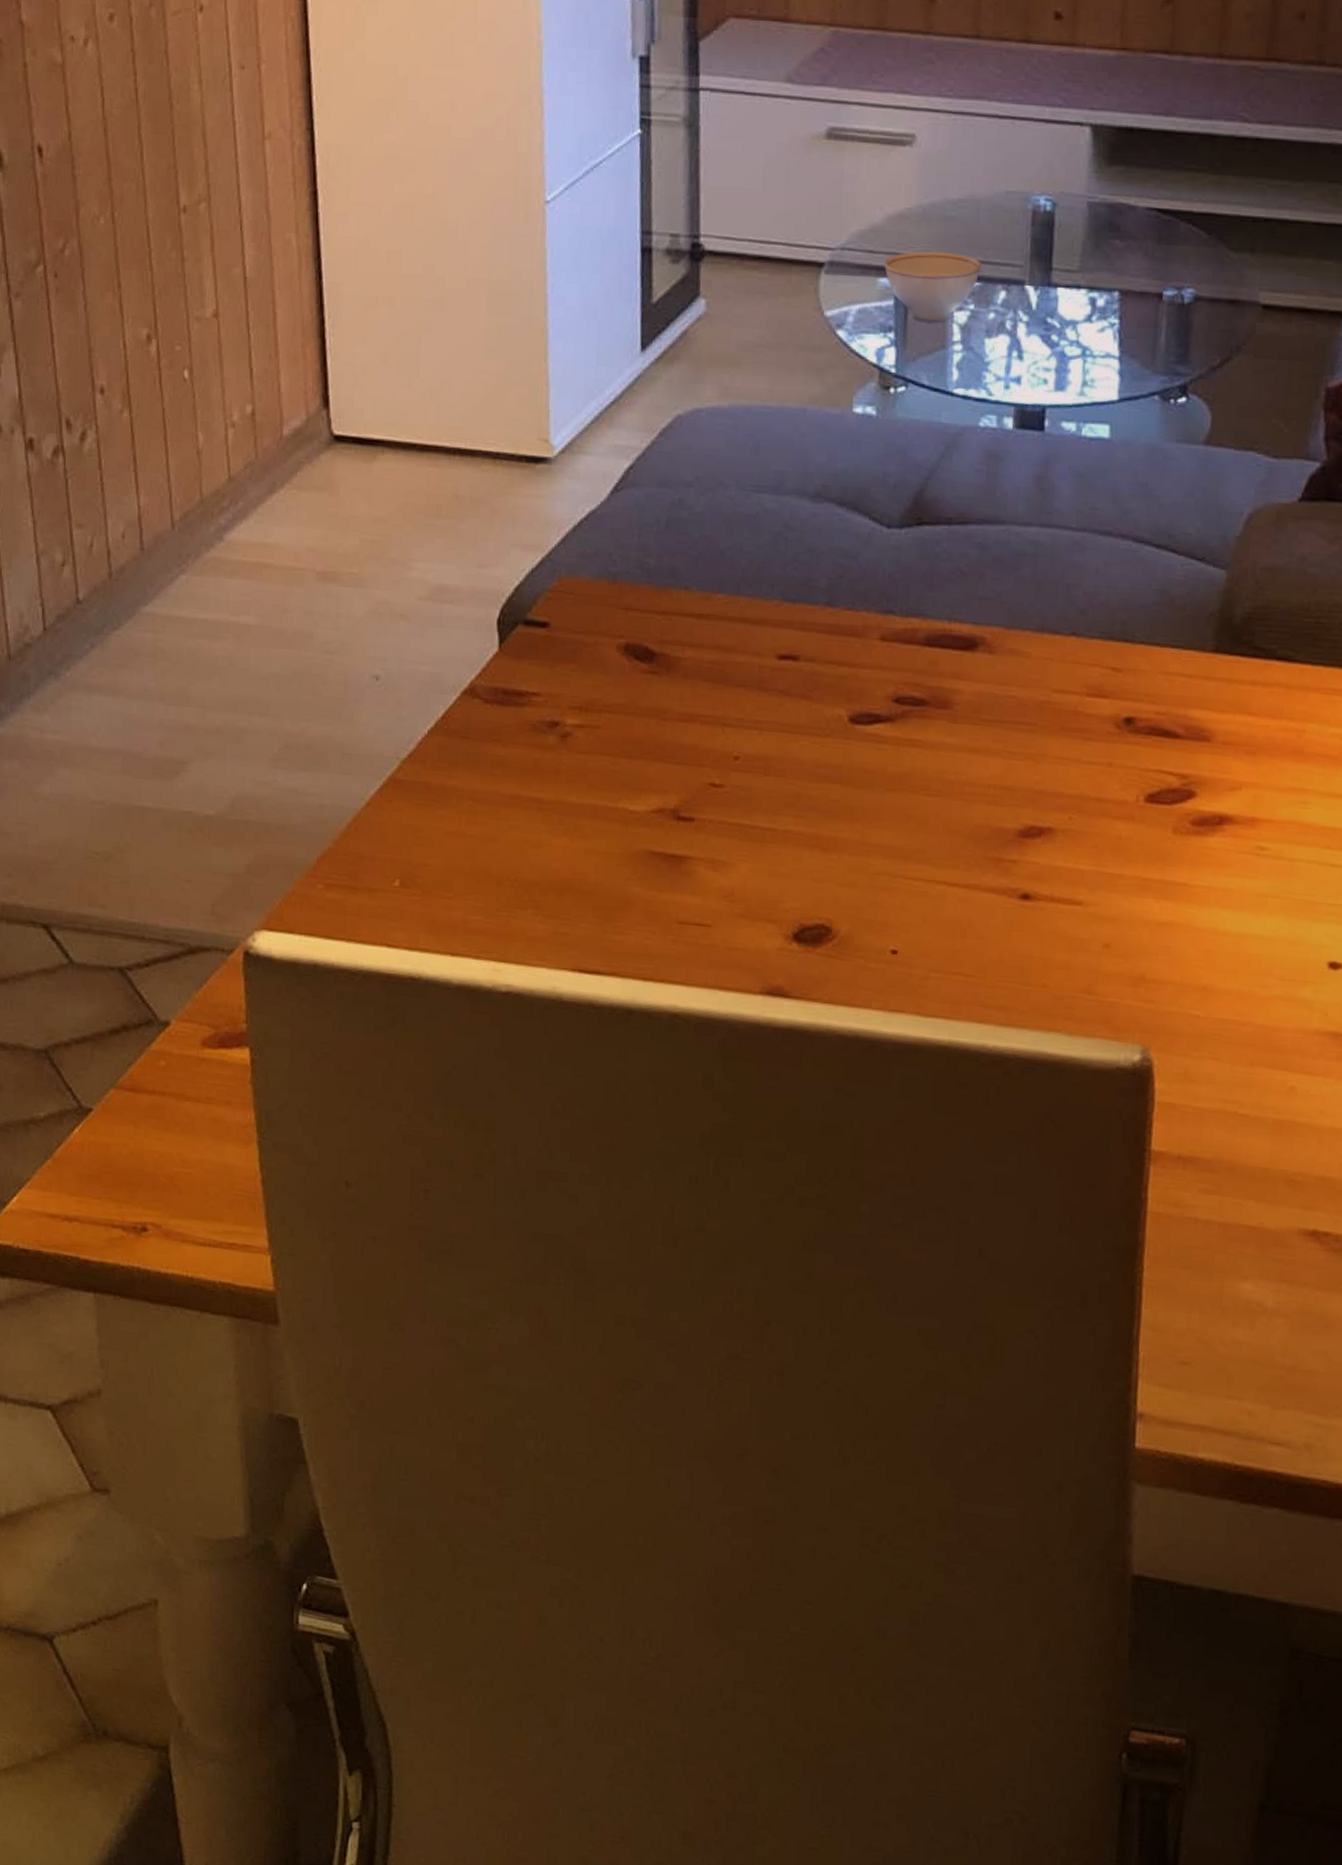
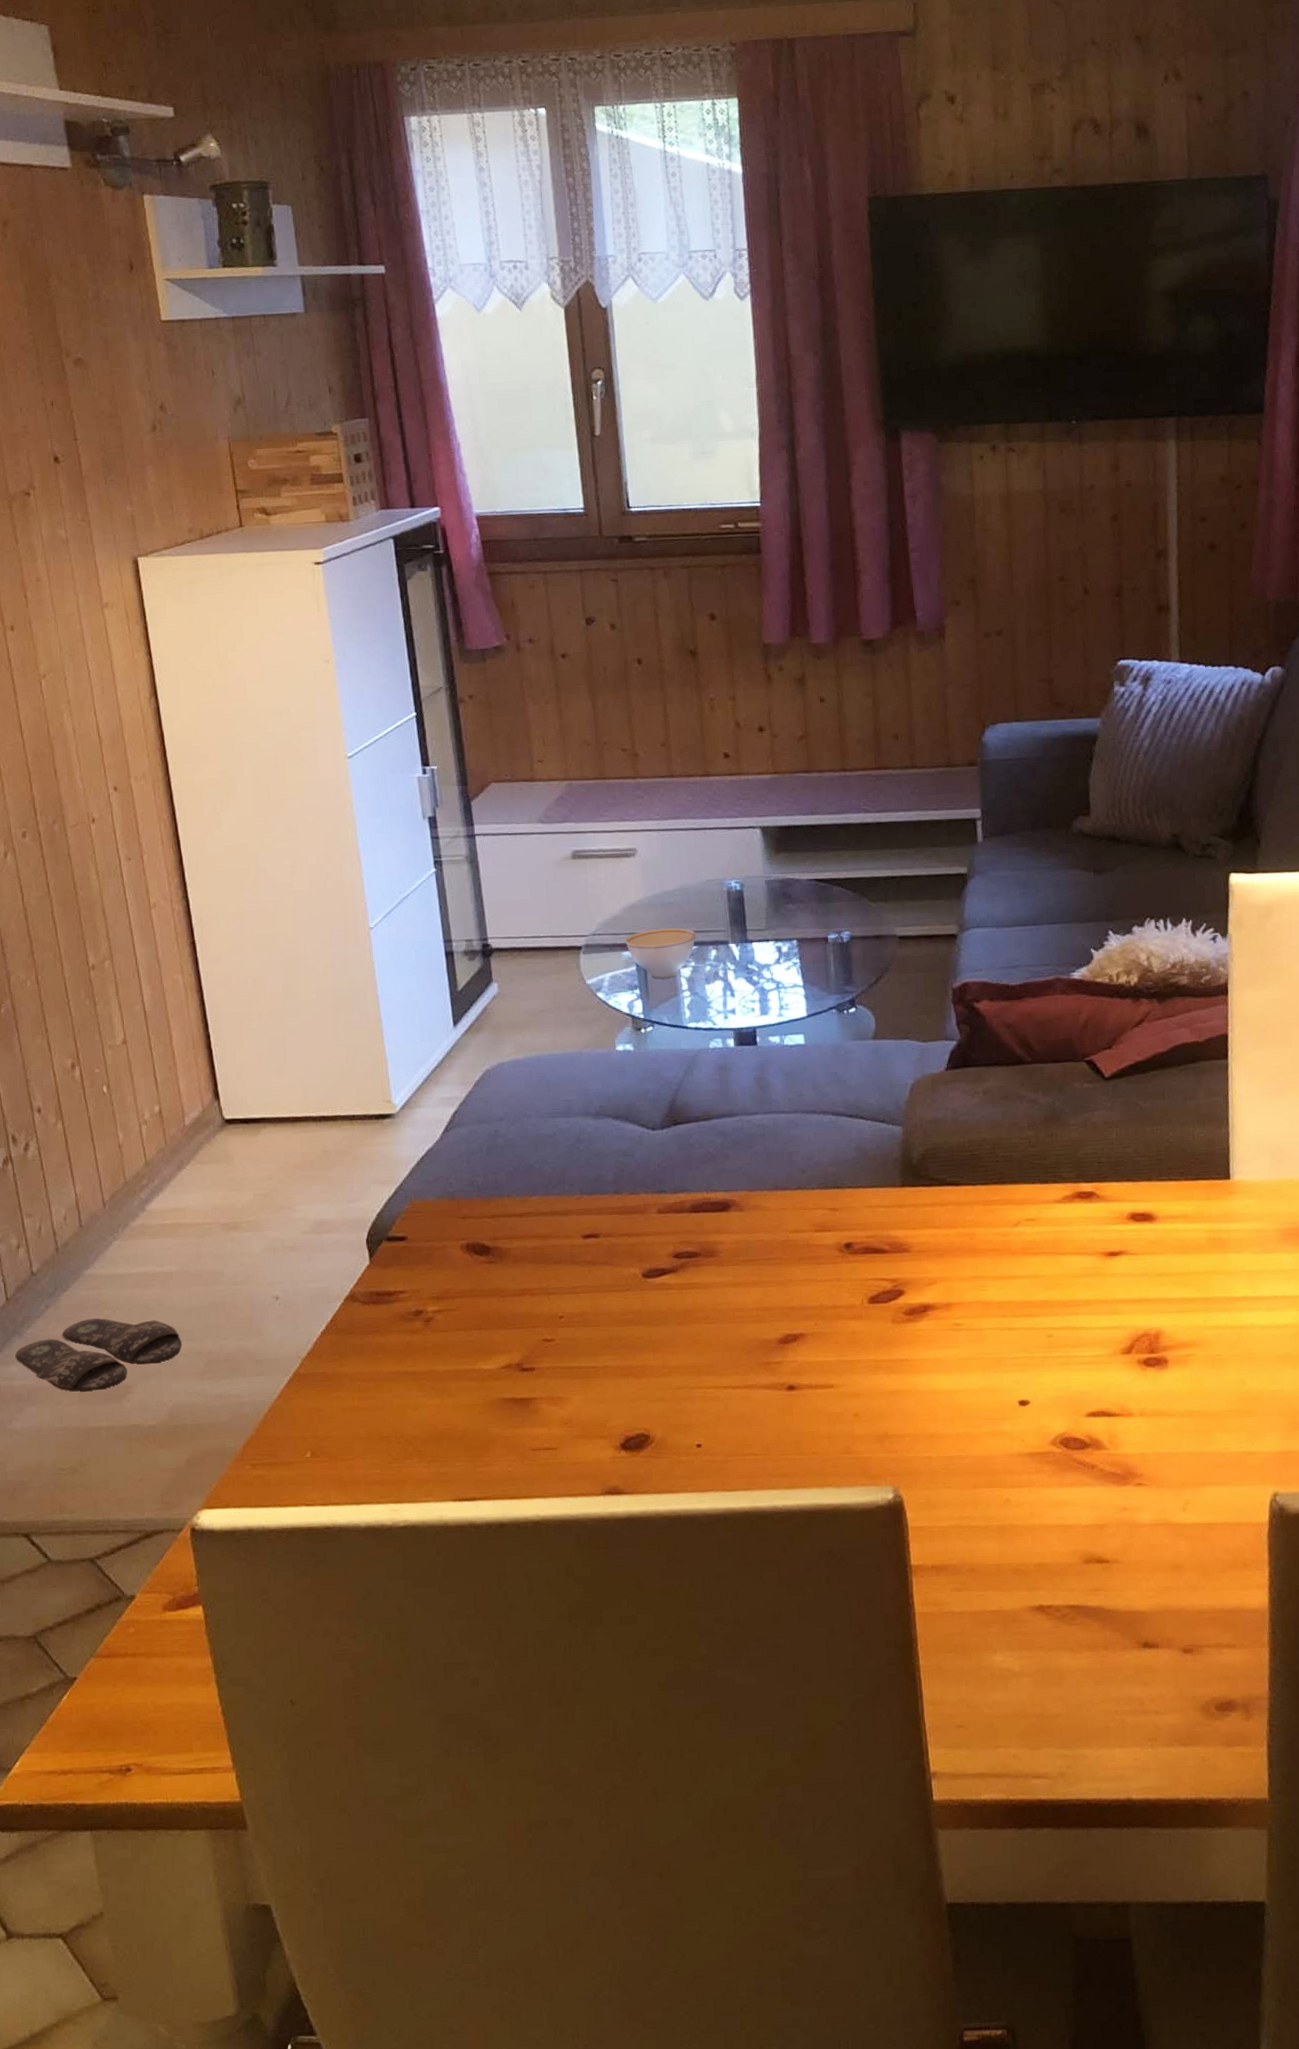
slippers: none [48,669,253,761] -> present [14,1318,182,1392]

